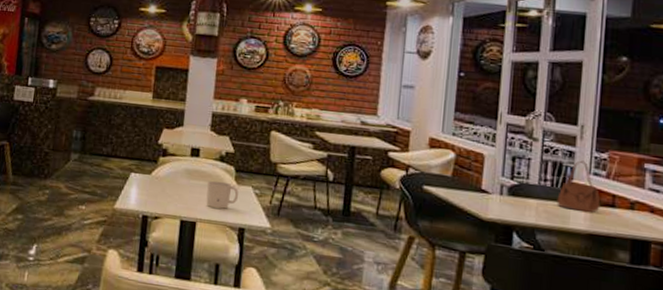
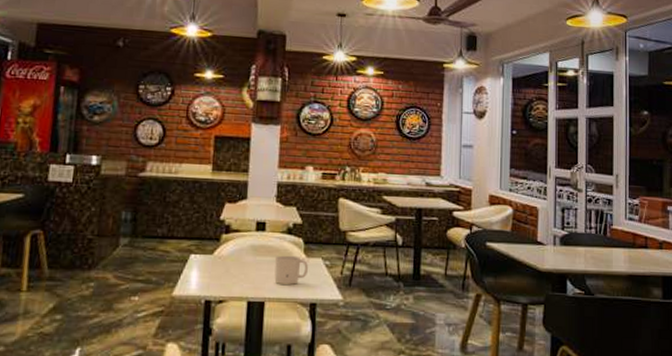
handbag: present [557,160,601,213] -> none [601,207,636,256]

